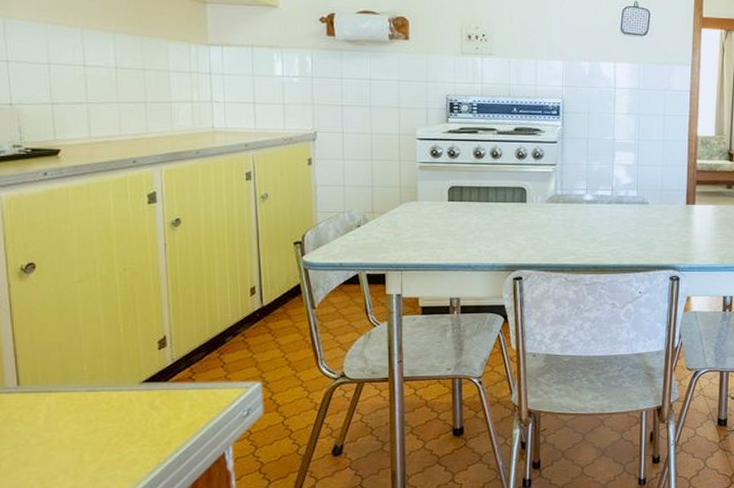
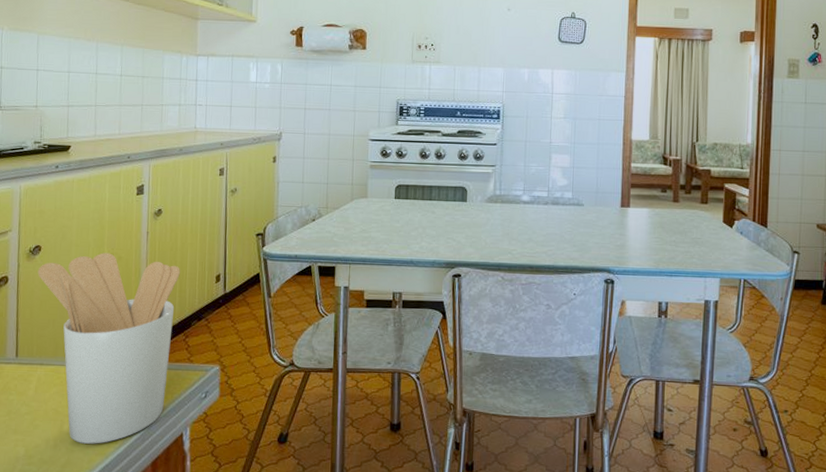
utensil holder: none [33,268,208,471] -> present [37,253,180,444]

